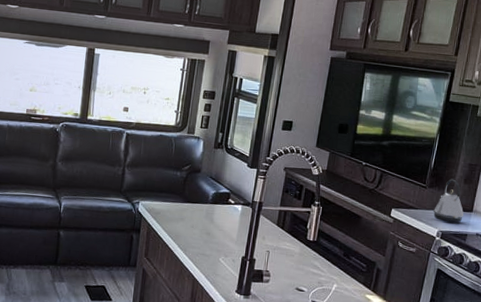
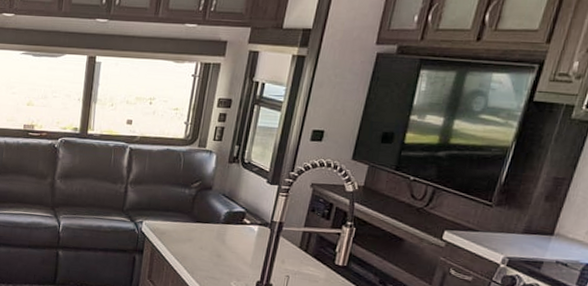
kettle: present [433,179,464,224] -> none [498,195,542,249]

